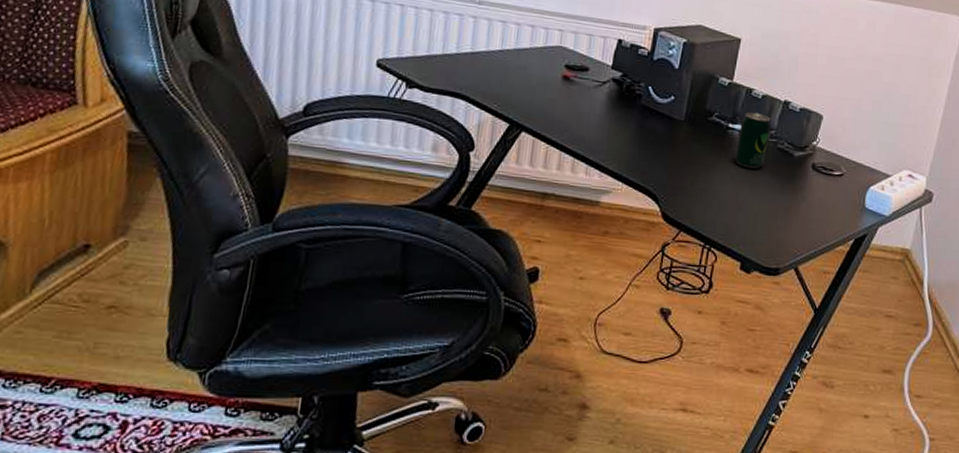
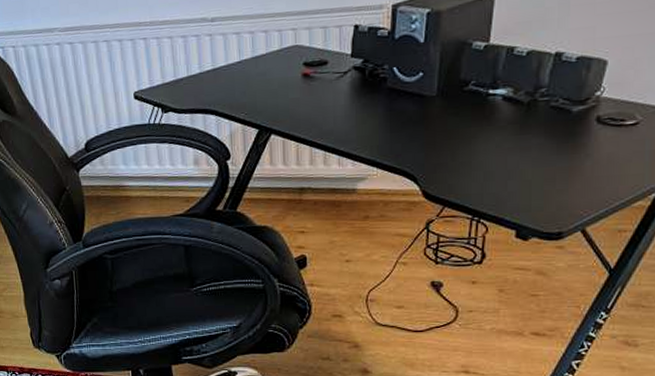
beverage can: present [734,112,772,169] -> none [498,72,541,133]

